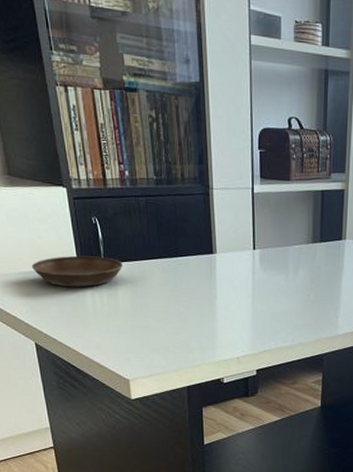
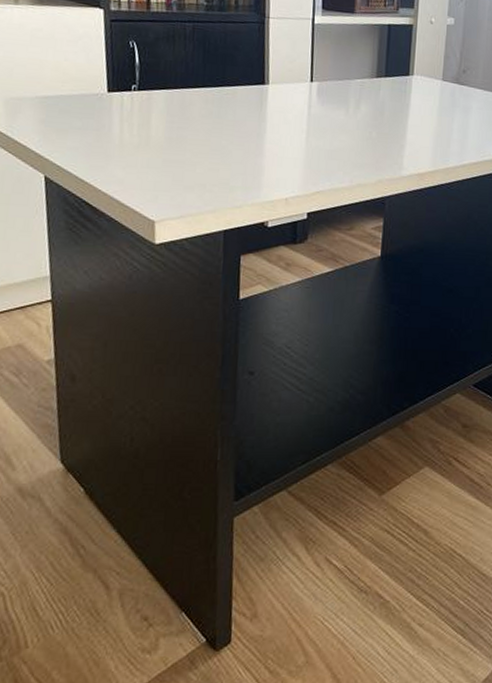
saucer: present [31,255,123,288] -> none [51,80,160,116]

